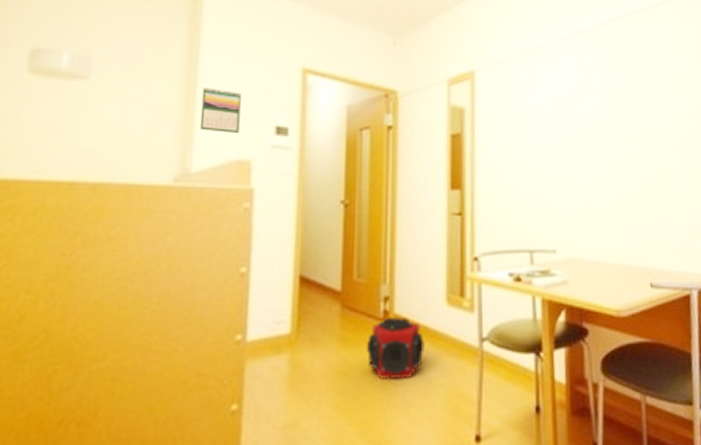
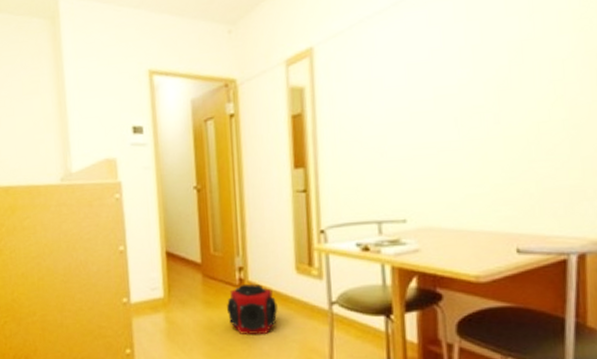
calendar: present [199,87,241,134] -> none [70,99,104,137]

